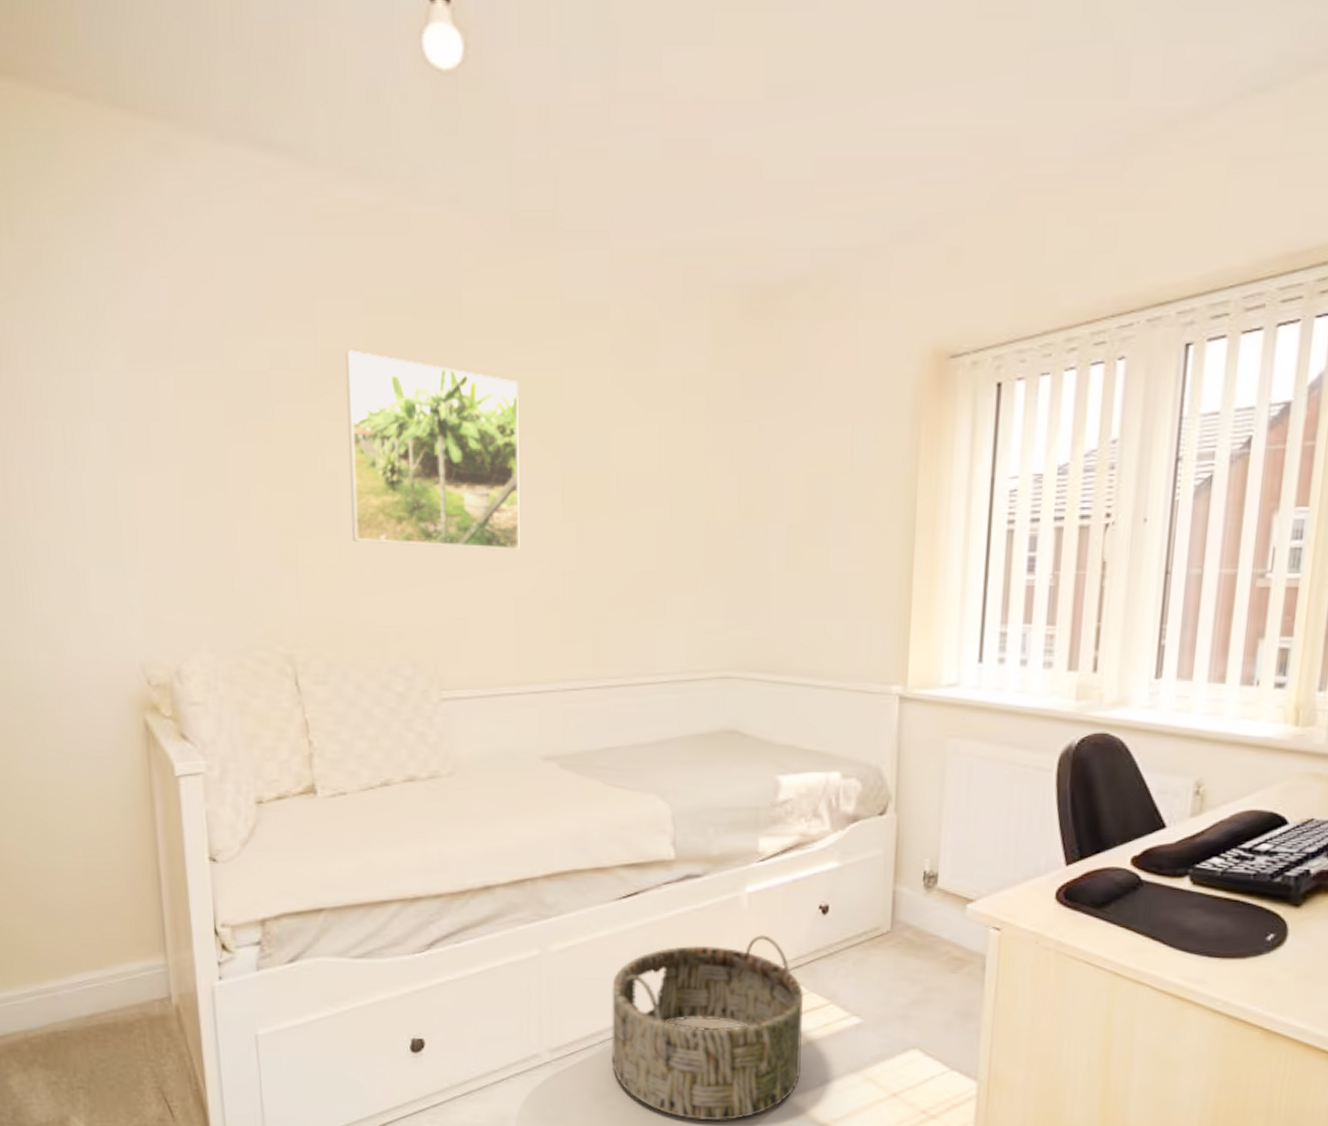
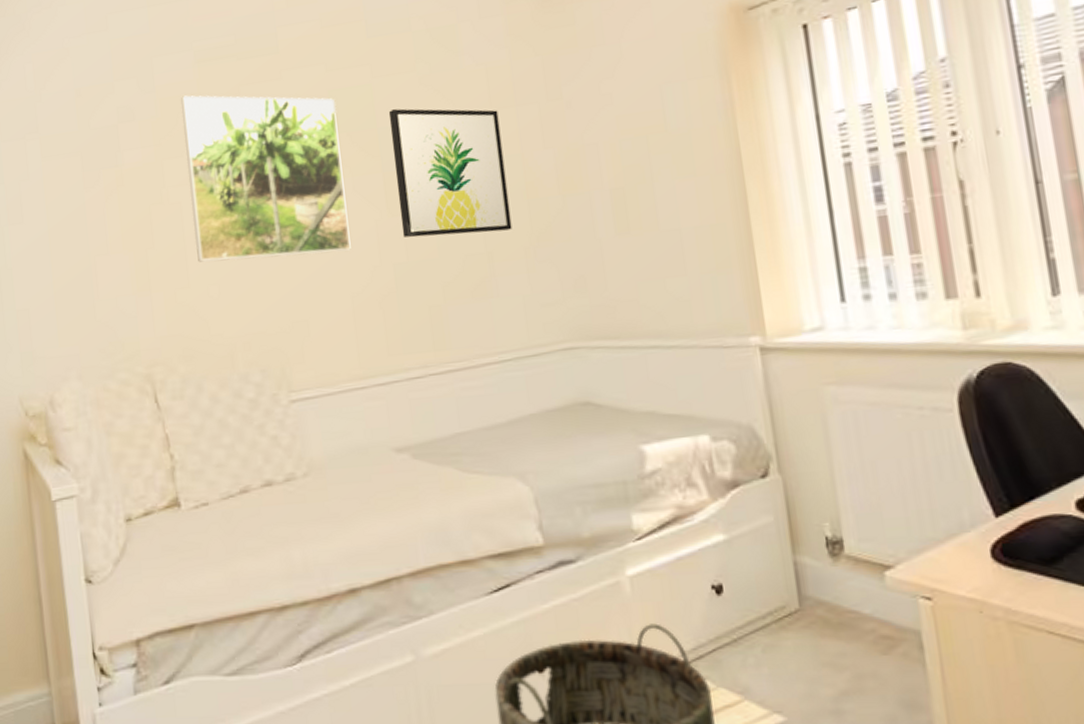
wall art: none [575,404,689,551] -> present [388,108,512,238]

